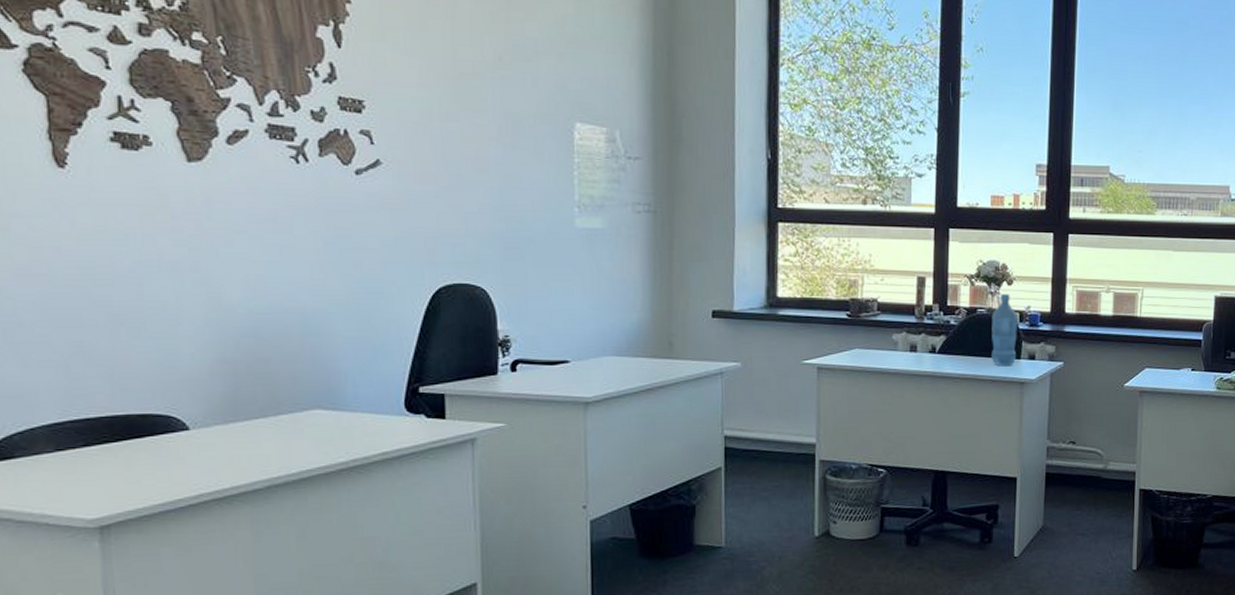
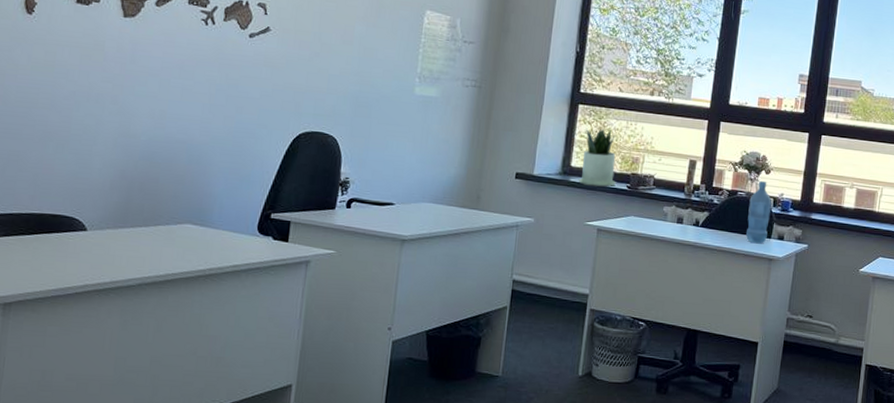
planter: none [787,249,833,319] -> present [578,128,616,188]

